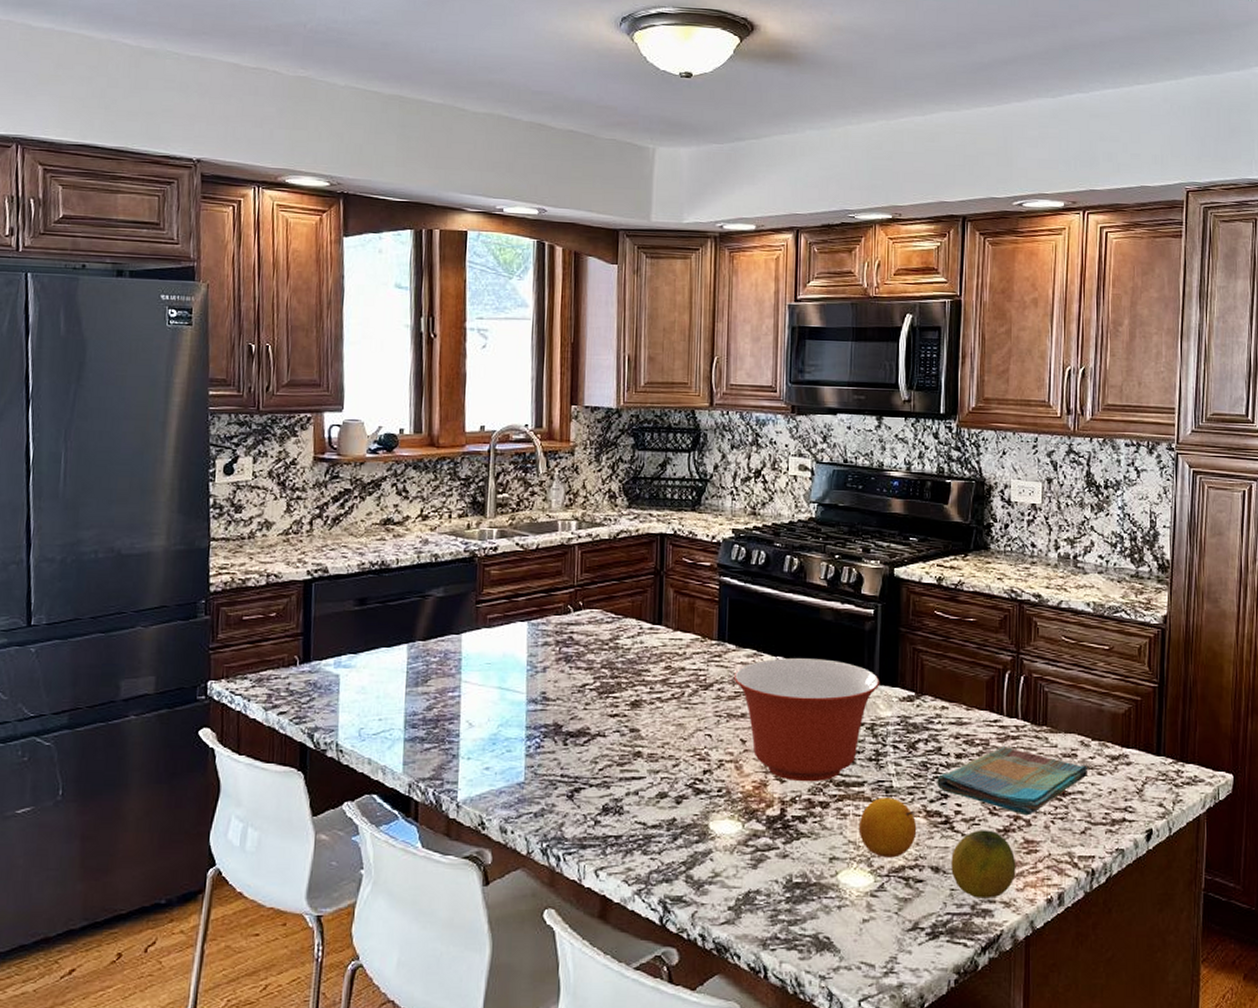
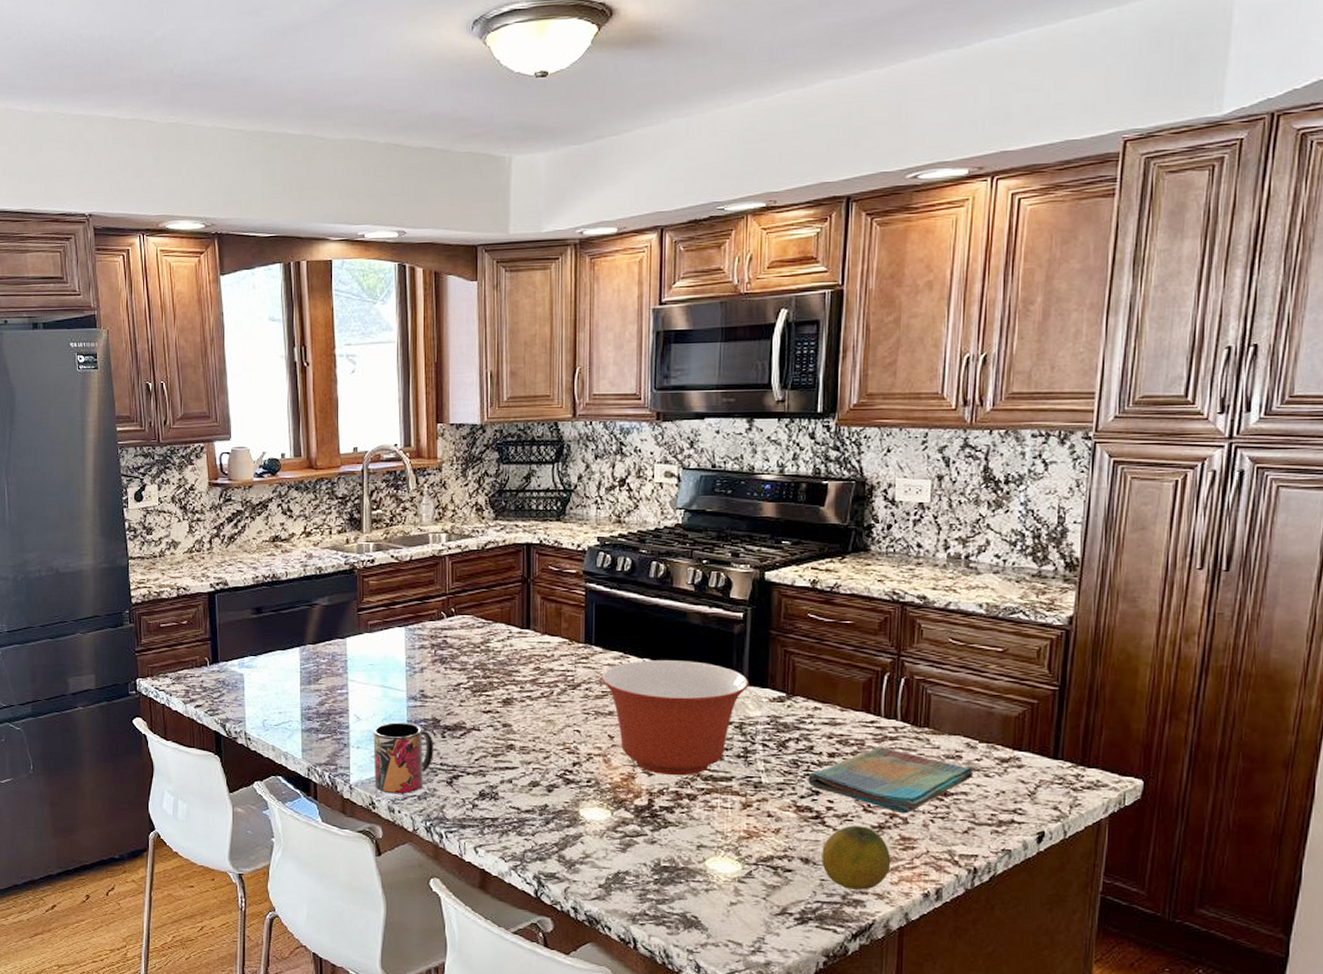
mug: none [485,729,554,812] -> present [373,722,434,794]
fruit: present [858,798,917,858] -> none [726,792,786,848]

